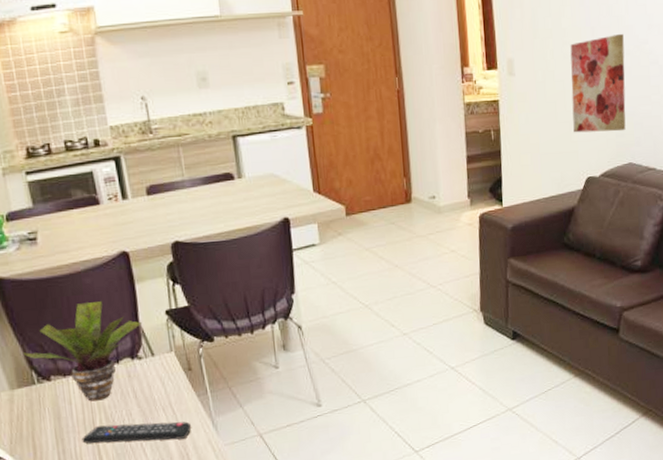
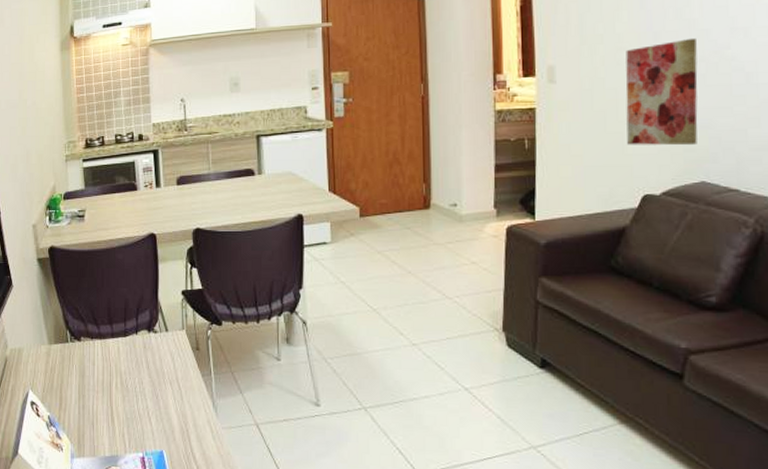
potted plant: present [23,301,142,402] -> none [62,276,160,366]
remote control: present [82,421,192,444] -> none [99,389,194,415]

